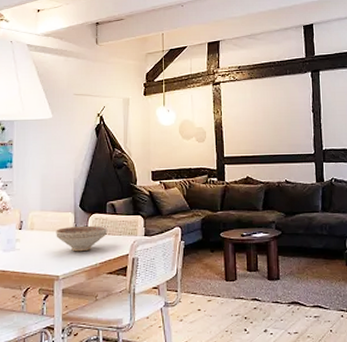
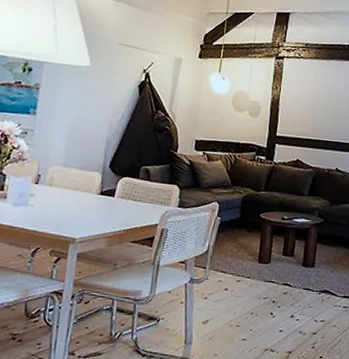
decorative bowl: present [56,225,107,252] -> none [77,187,137,216]

